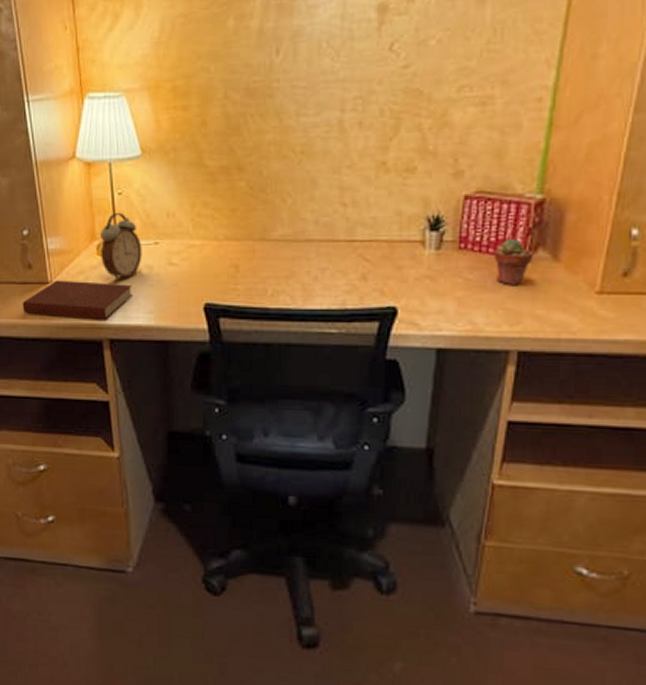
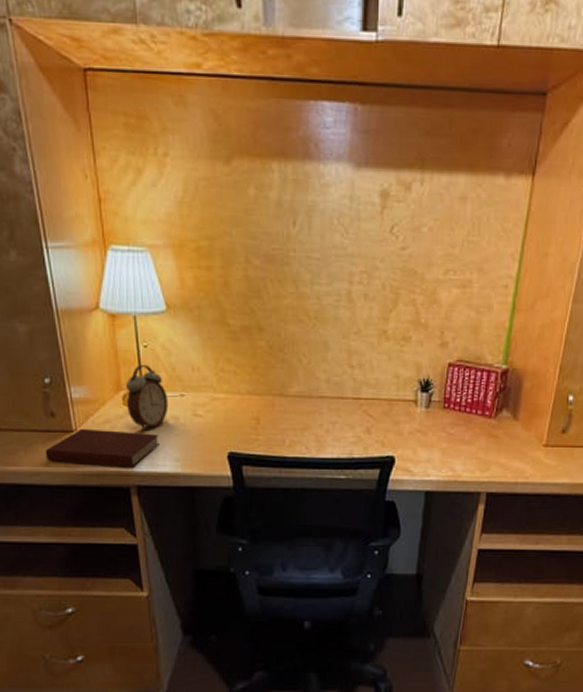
potted succulent: present [494,239,534,286] -> none [470,401,500,440]

